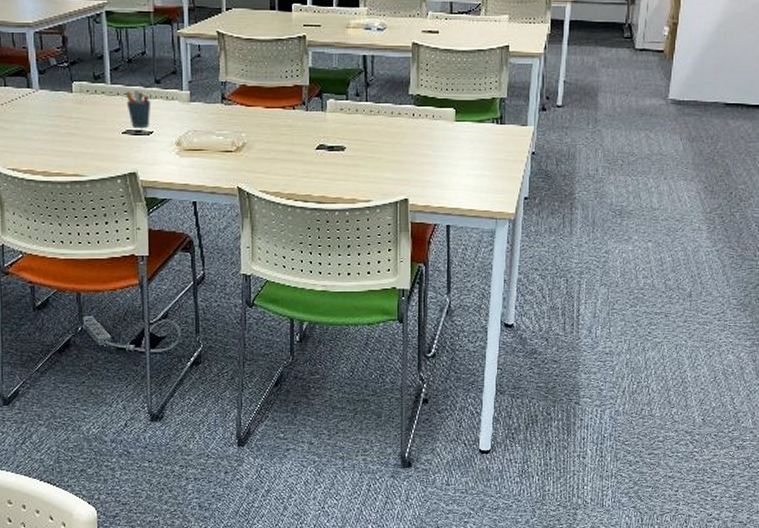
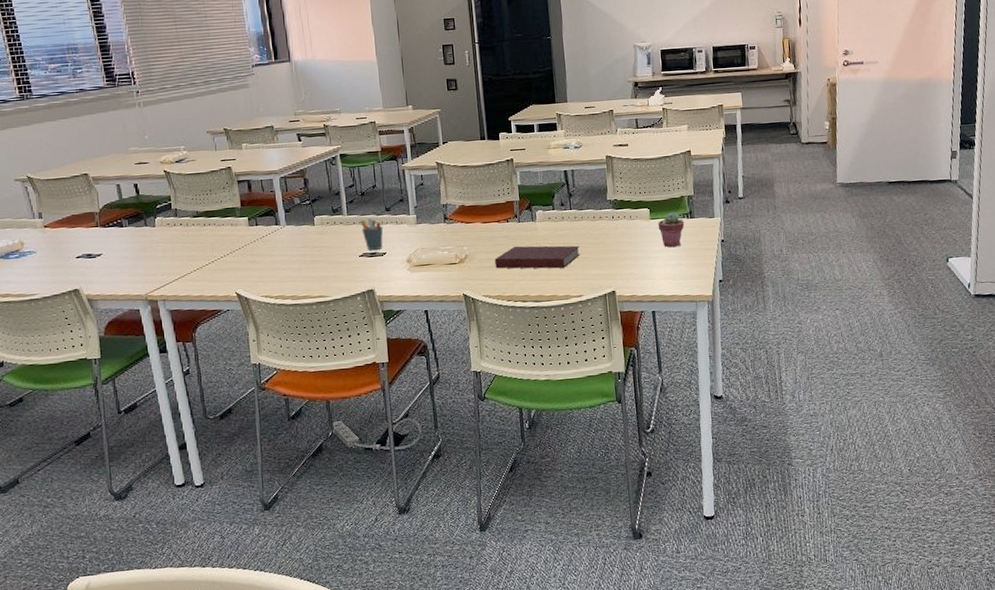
notebook: none [276,137,373,167] -> present [495,245,580,269]
potted succulent: none [463,115,493,156] -> present [658,212,685,248]

